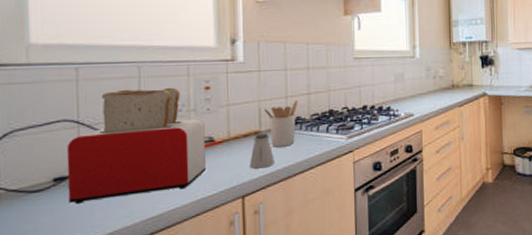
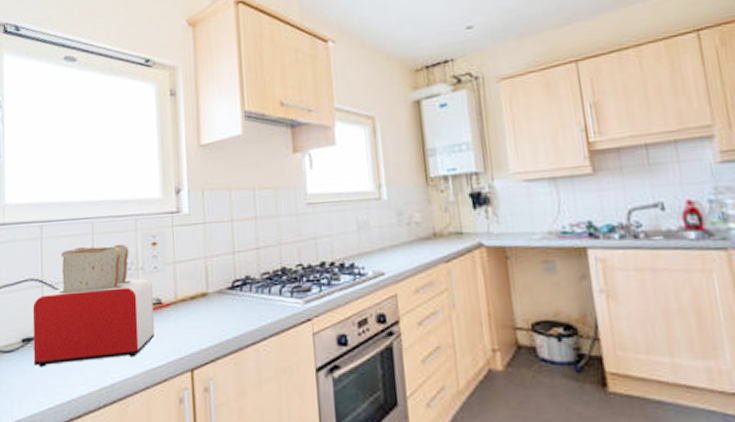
saltshaker: present [249,133,275,169] -> none [197,295,224,337]
utensil holder: present [264,101,298,147] -> none [211,257,247,312]

